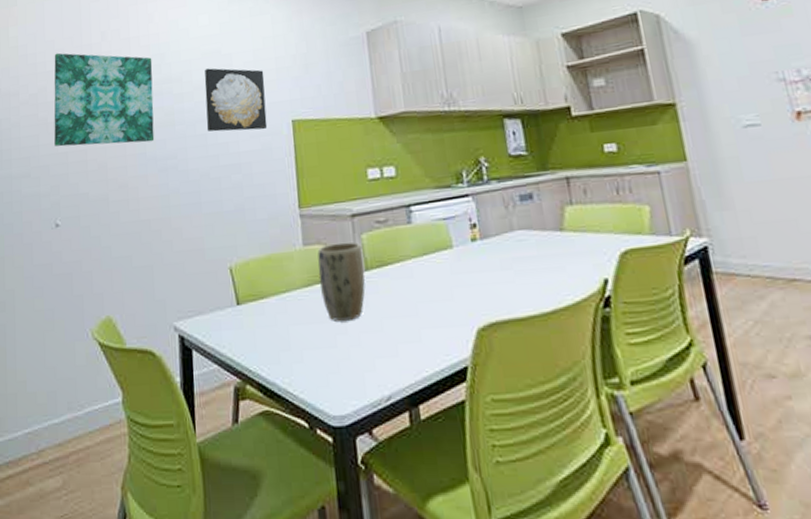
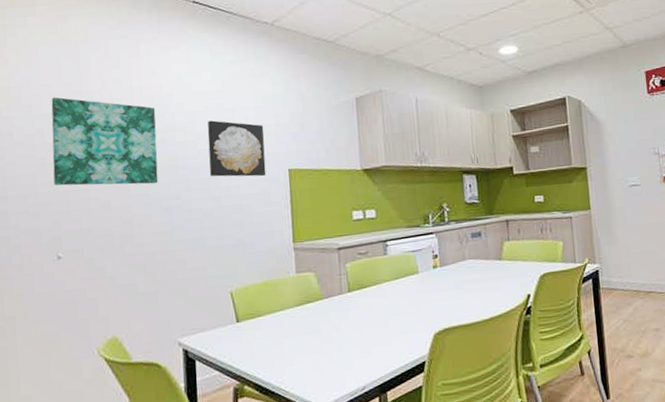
plant pot: present [317,242,366,321] -> none [308,269,348,332]

